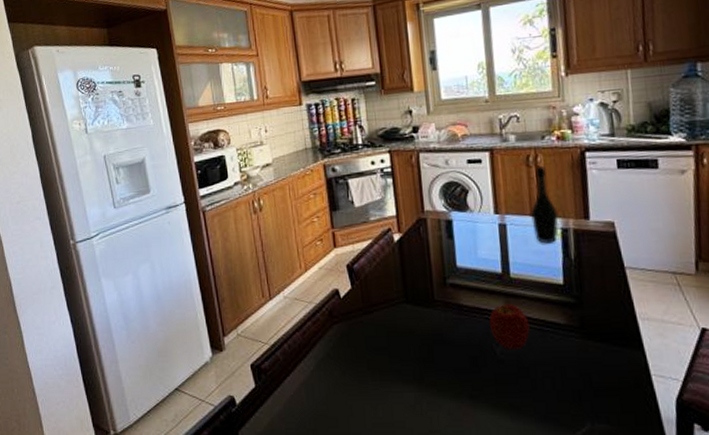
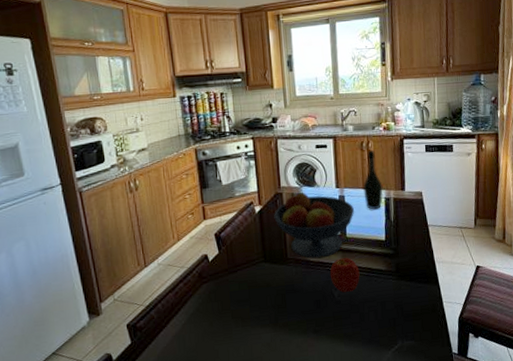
fruit bowl: none [416,218,521,303] -> present [274,192,355,259]

